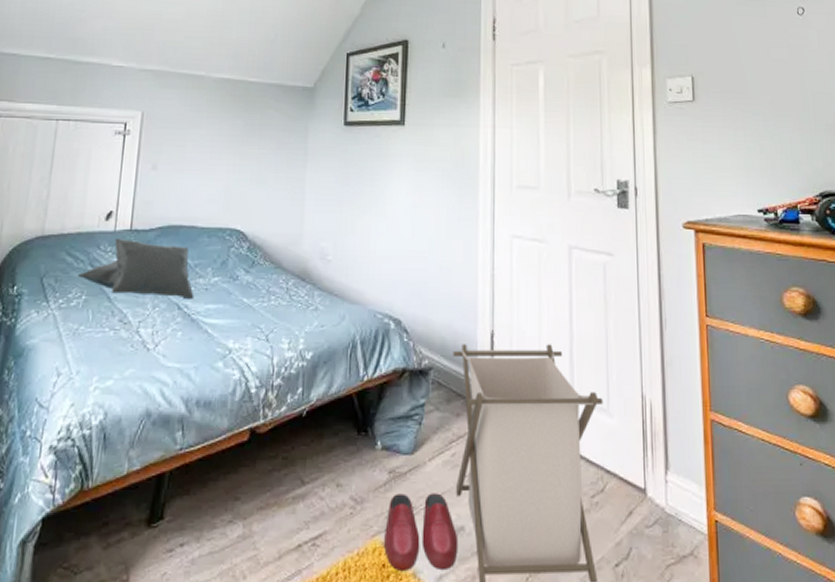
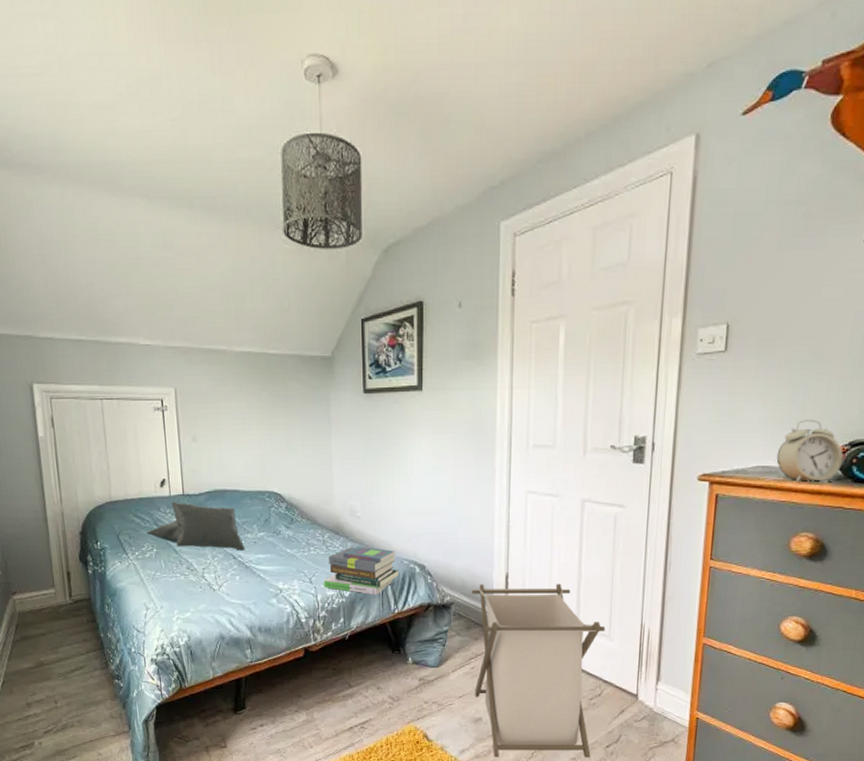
books: none [282,295,370,358] -> present [323,546,398,596]
slippers: present [384,493,459,571] -> none [417,695,477,746]
alarm clock: none [755,169,818,234] -> present [776,420,844,483]

